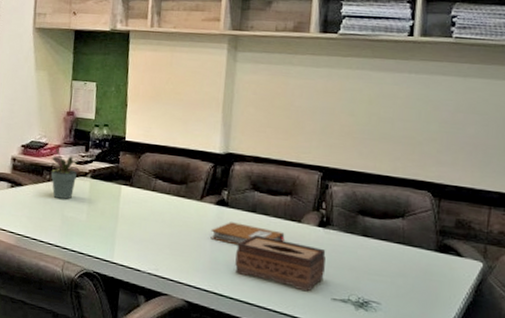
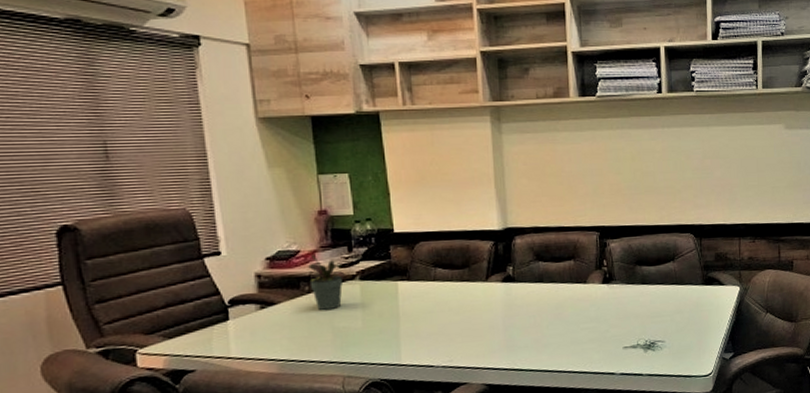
notebook: present [210,222,286,245] -> none [501,295,575,318]
tissue box: present [235,234,326,292] -> none [529,303,614,347]

